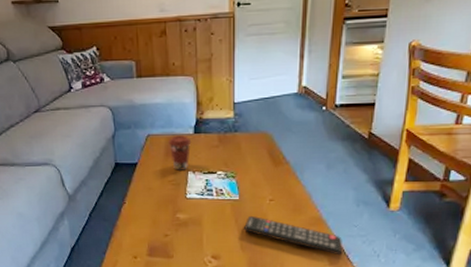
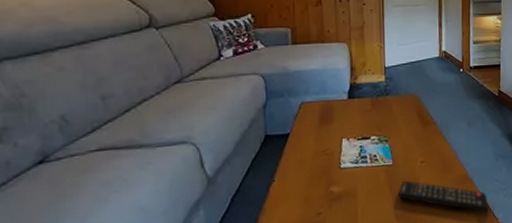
coffee cup: present [169,135,192,170] -> none [323,101,346,139]

